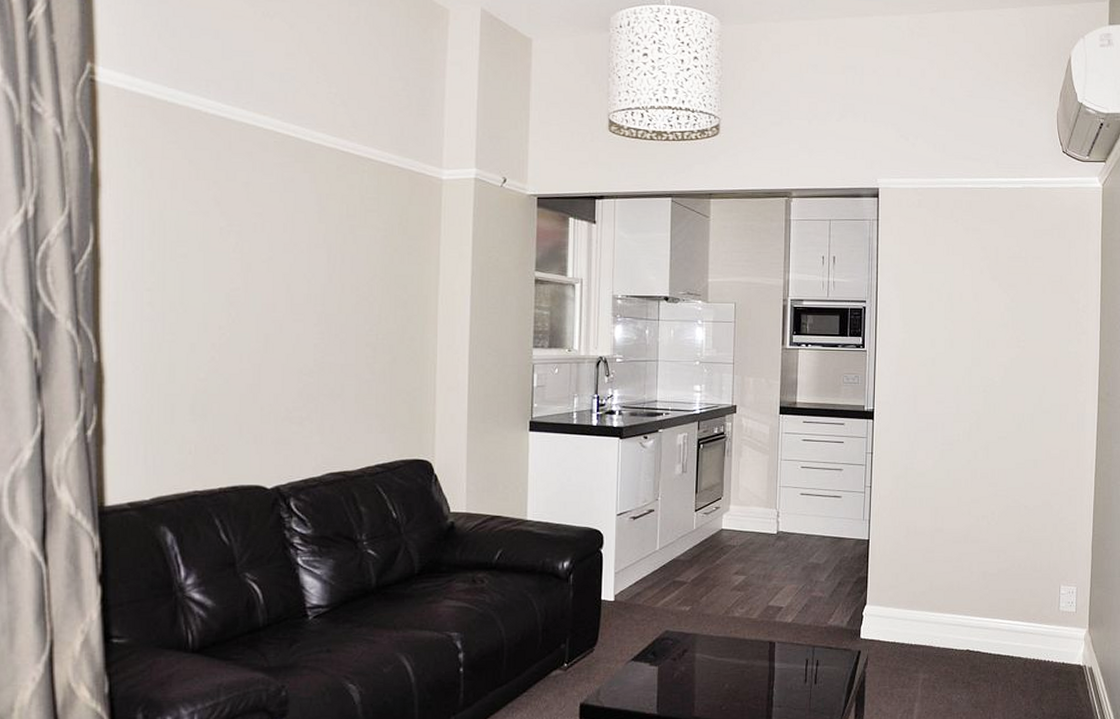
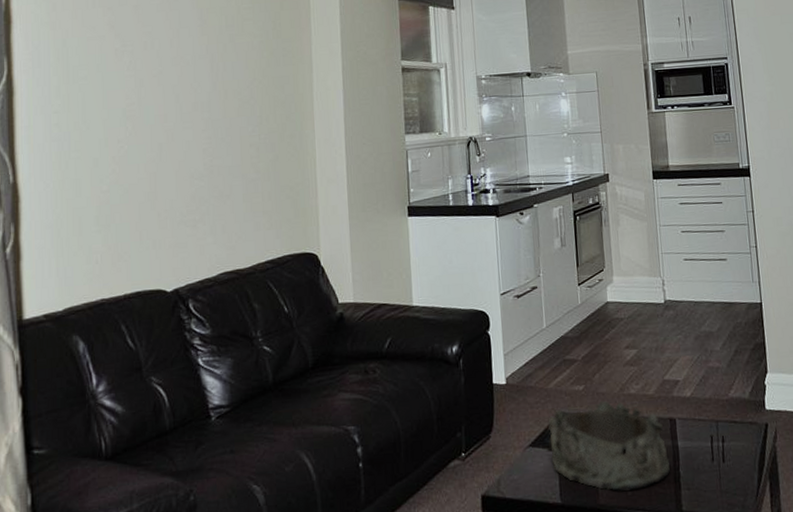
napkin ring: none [651,621,765,705] -> present [547,400,671,491]

